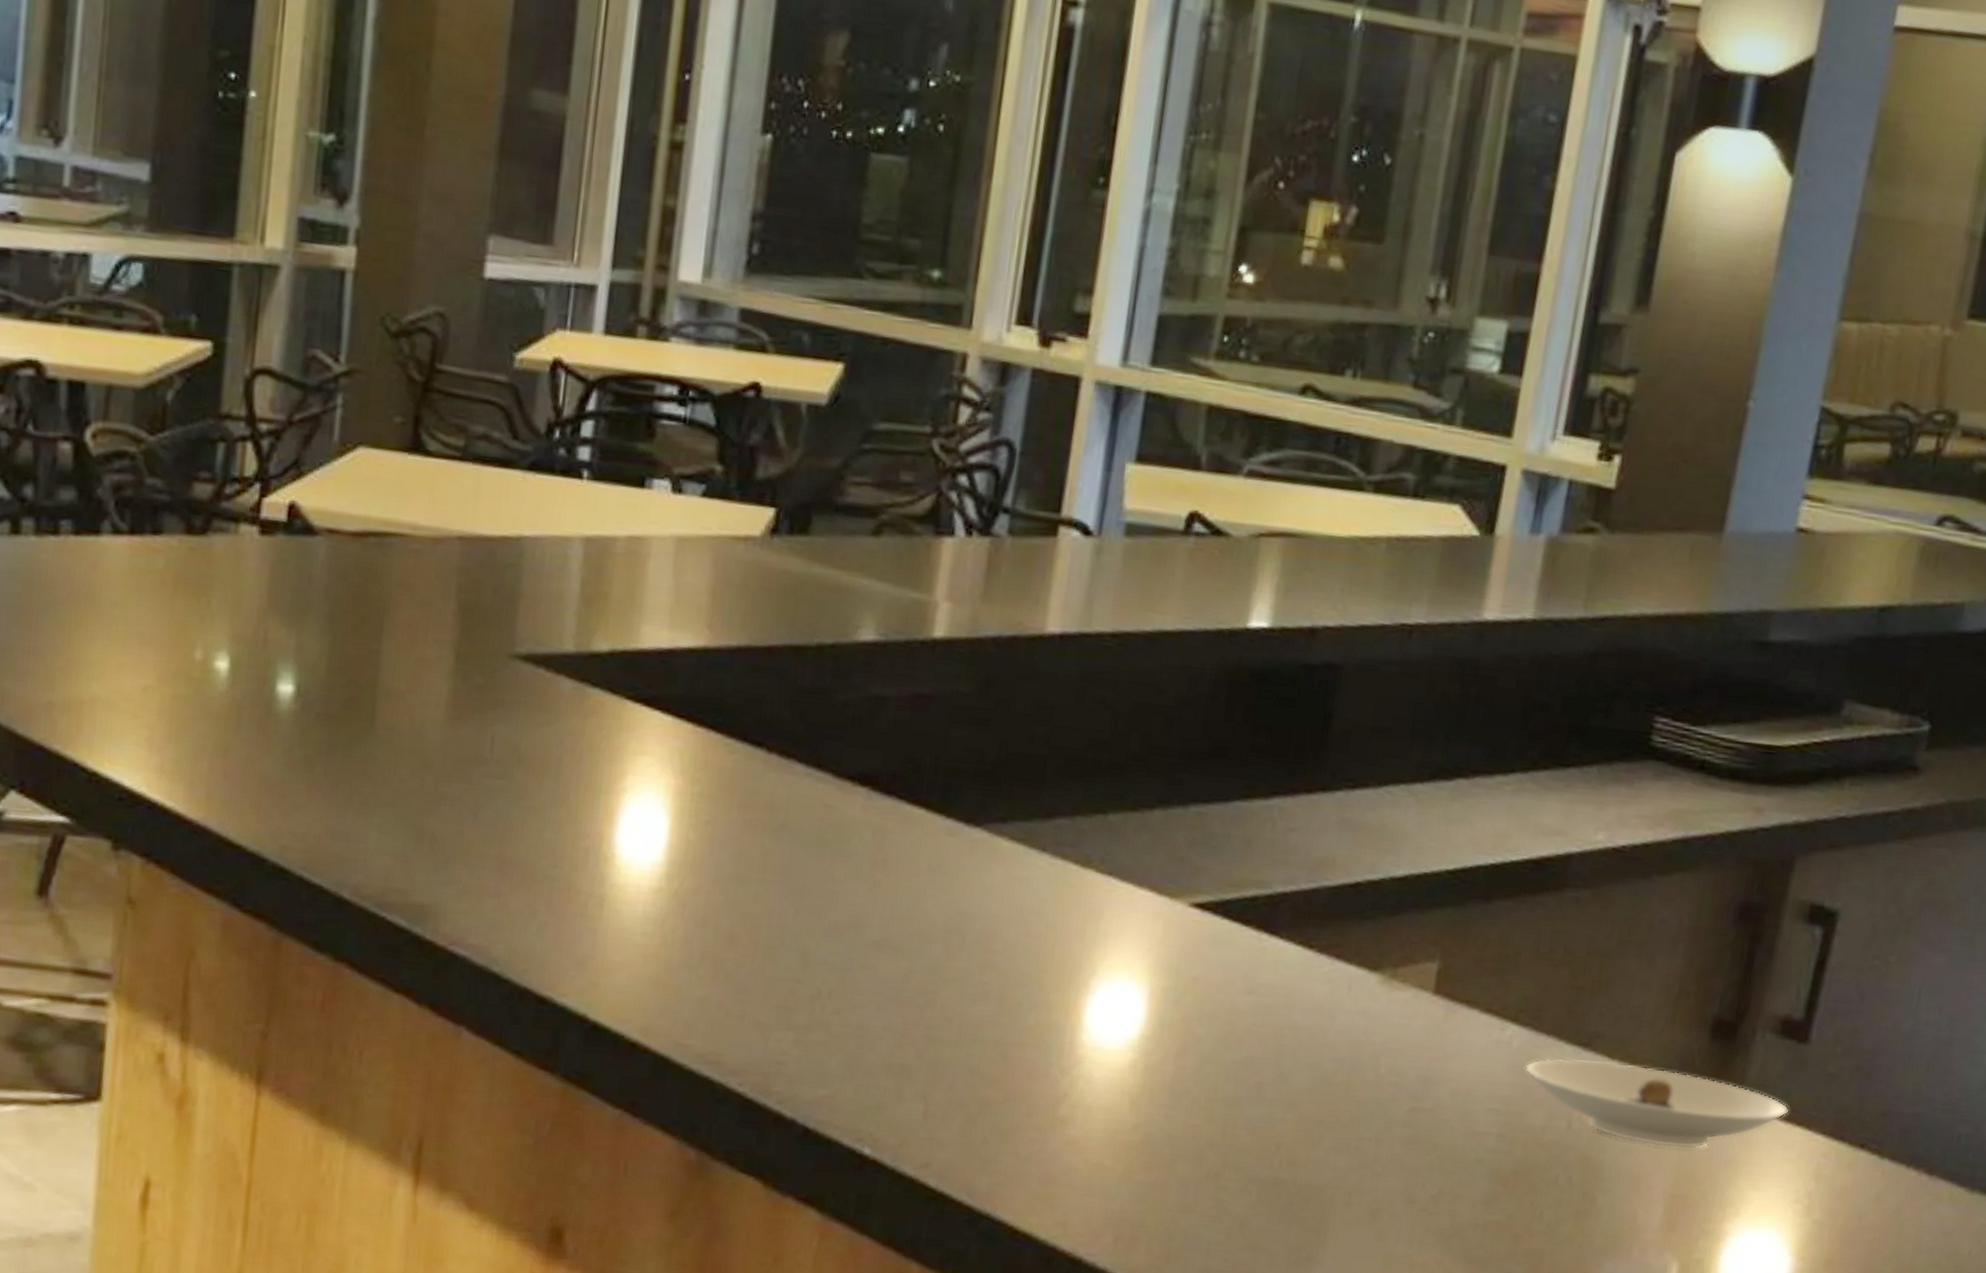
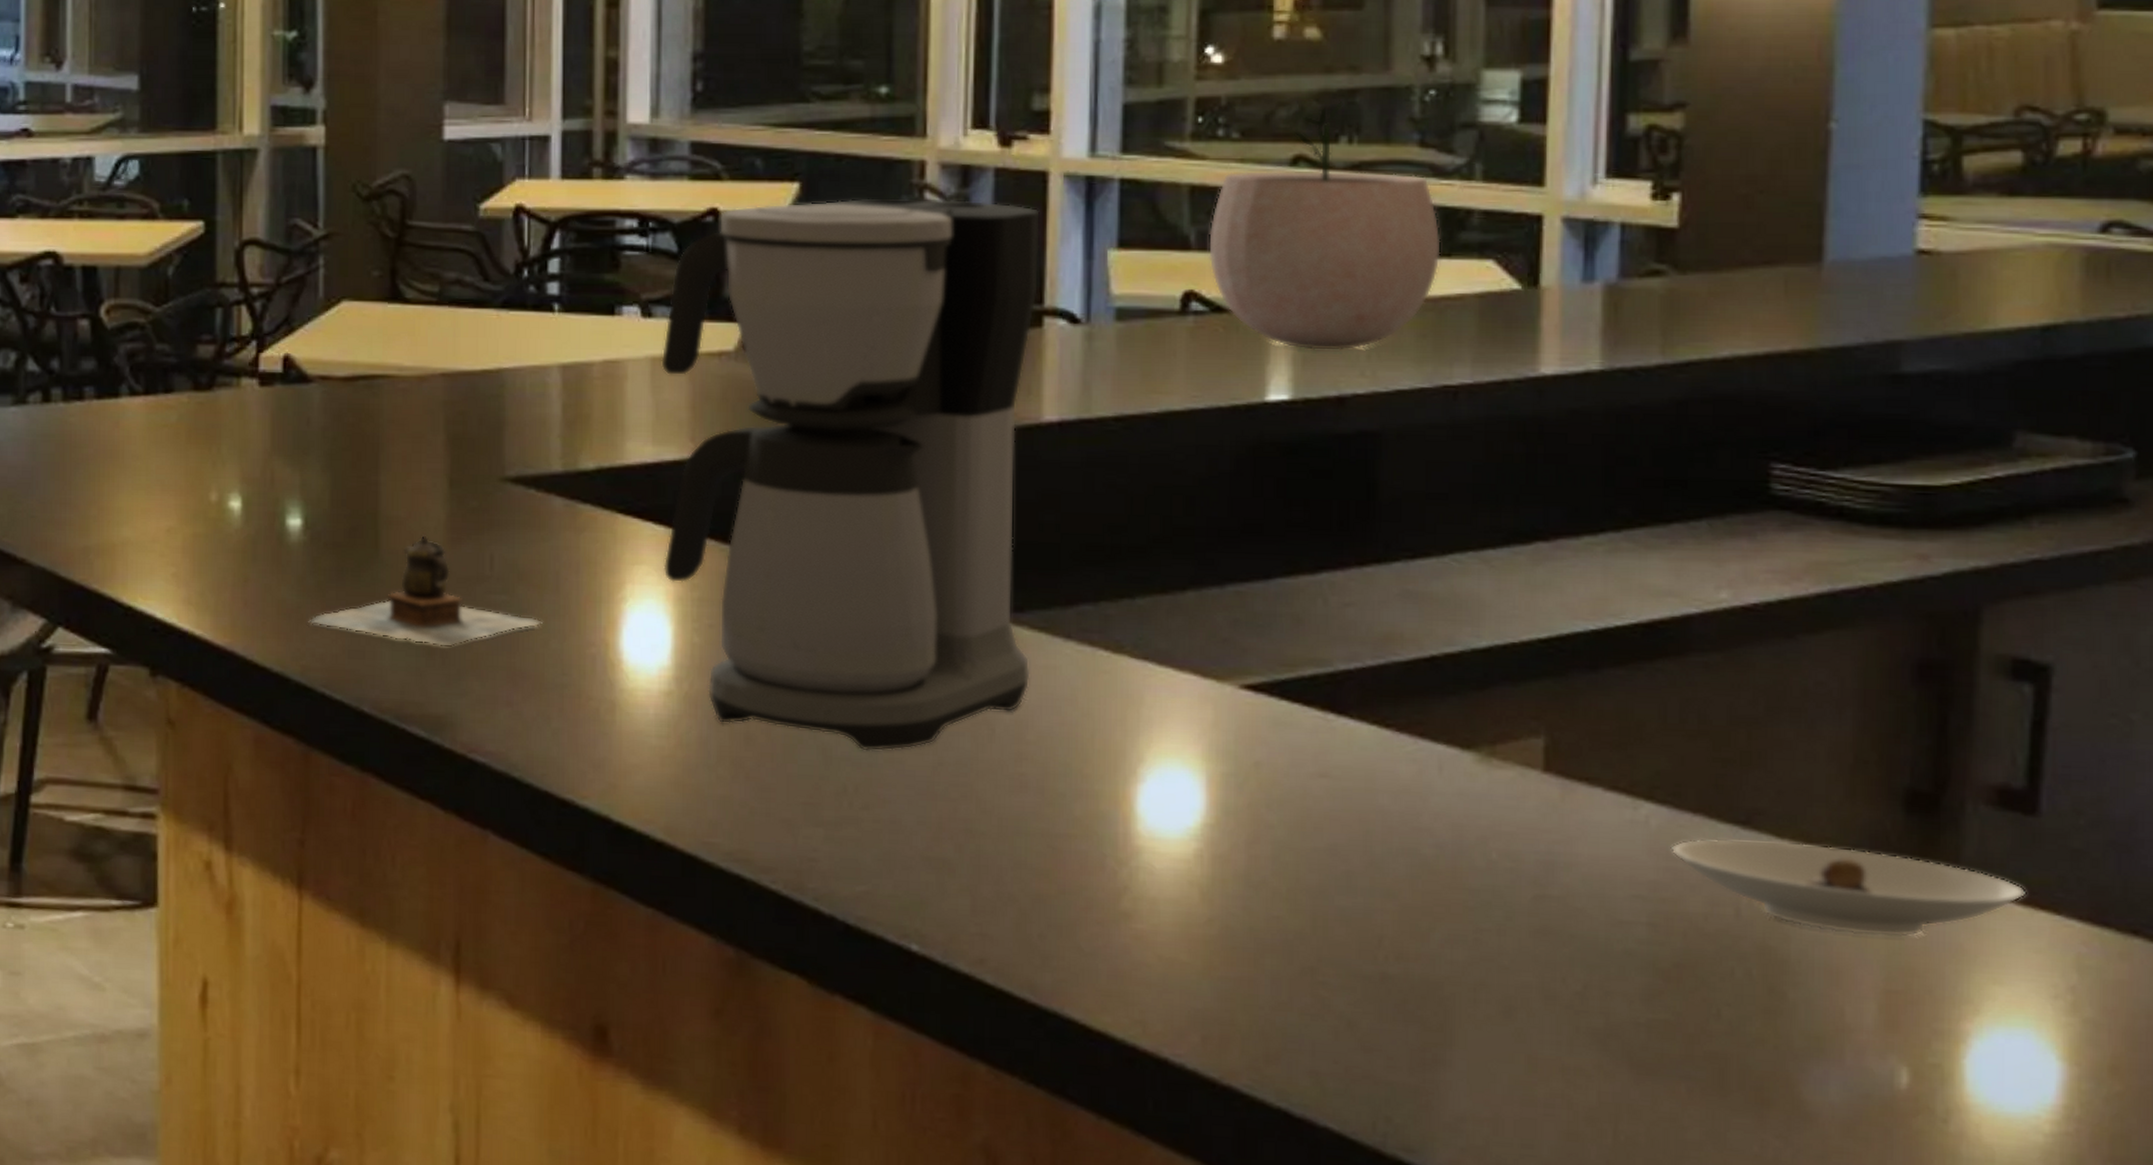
teapot: none [292,710,540,831] -> present [308,535,544,646]
coffee maker: none [666,383,1069,957] -> present [661,198,1041,752]
plant pot: none [1215,334,1420,583] -> present [1207,100,1441,351]

